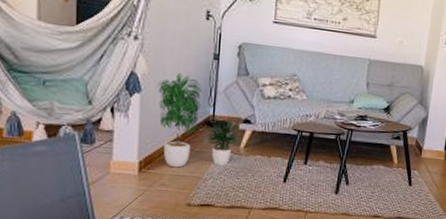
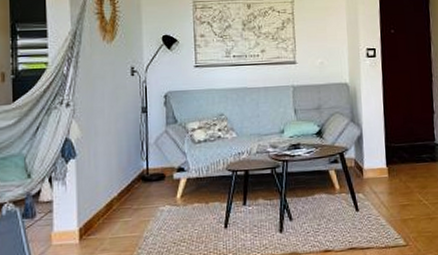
potted plant: present [156,73,244,168] -> none [90,132,179,230]

